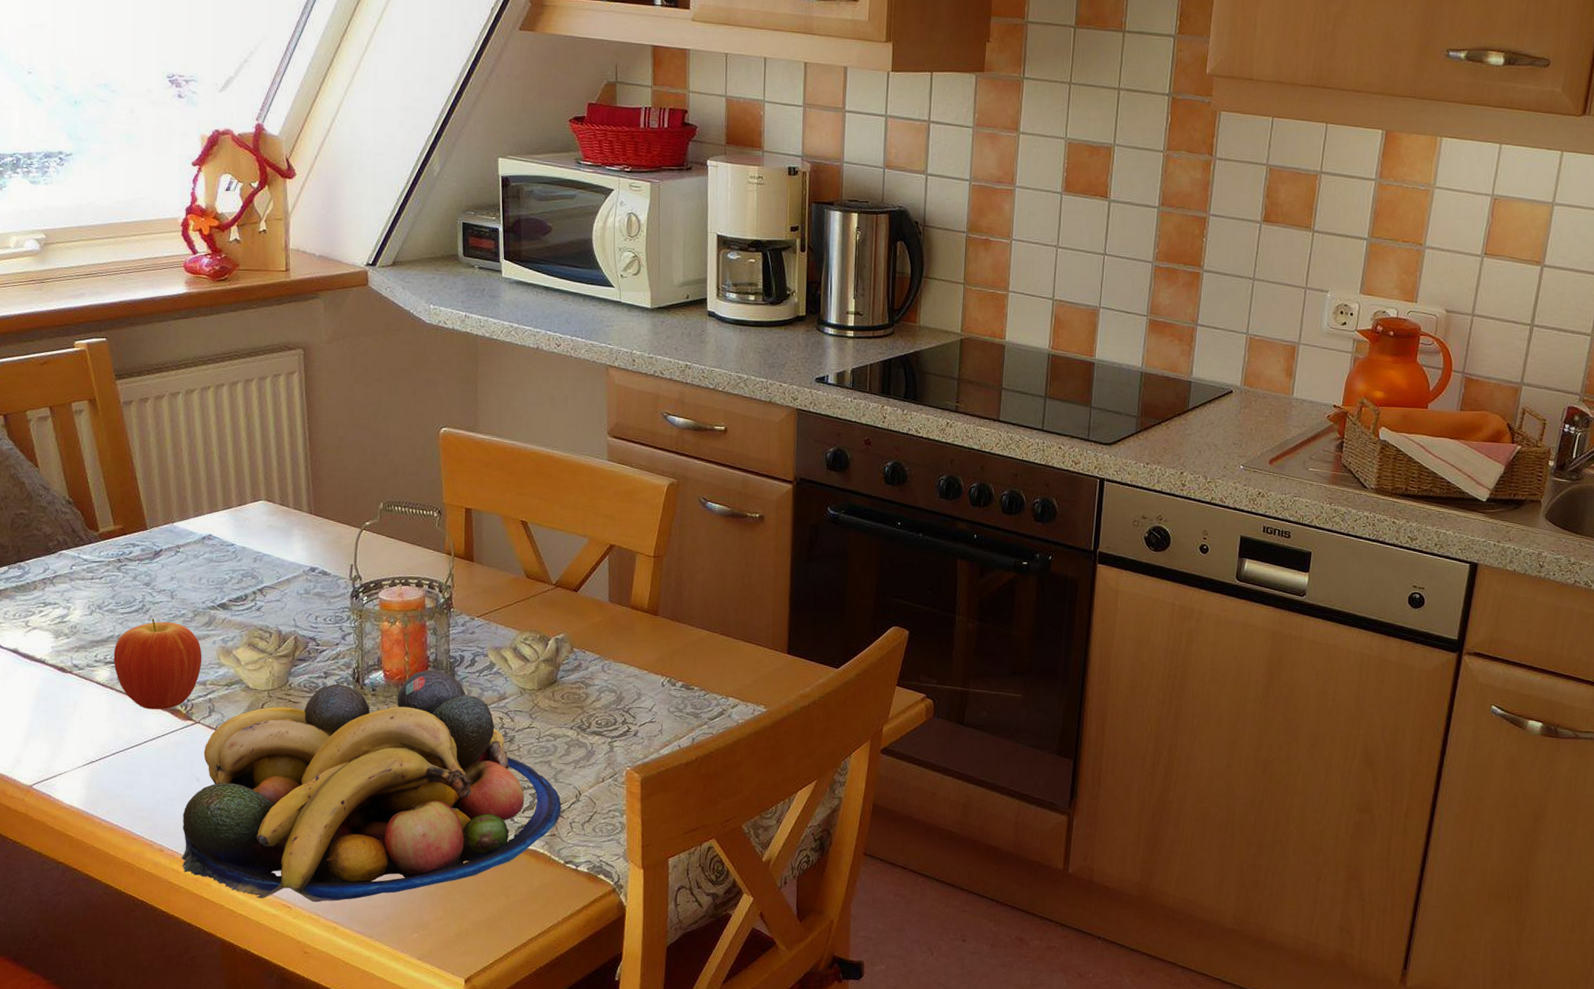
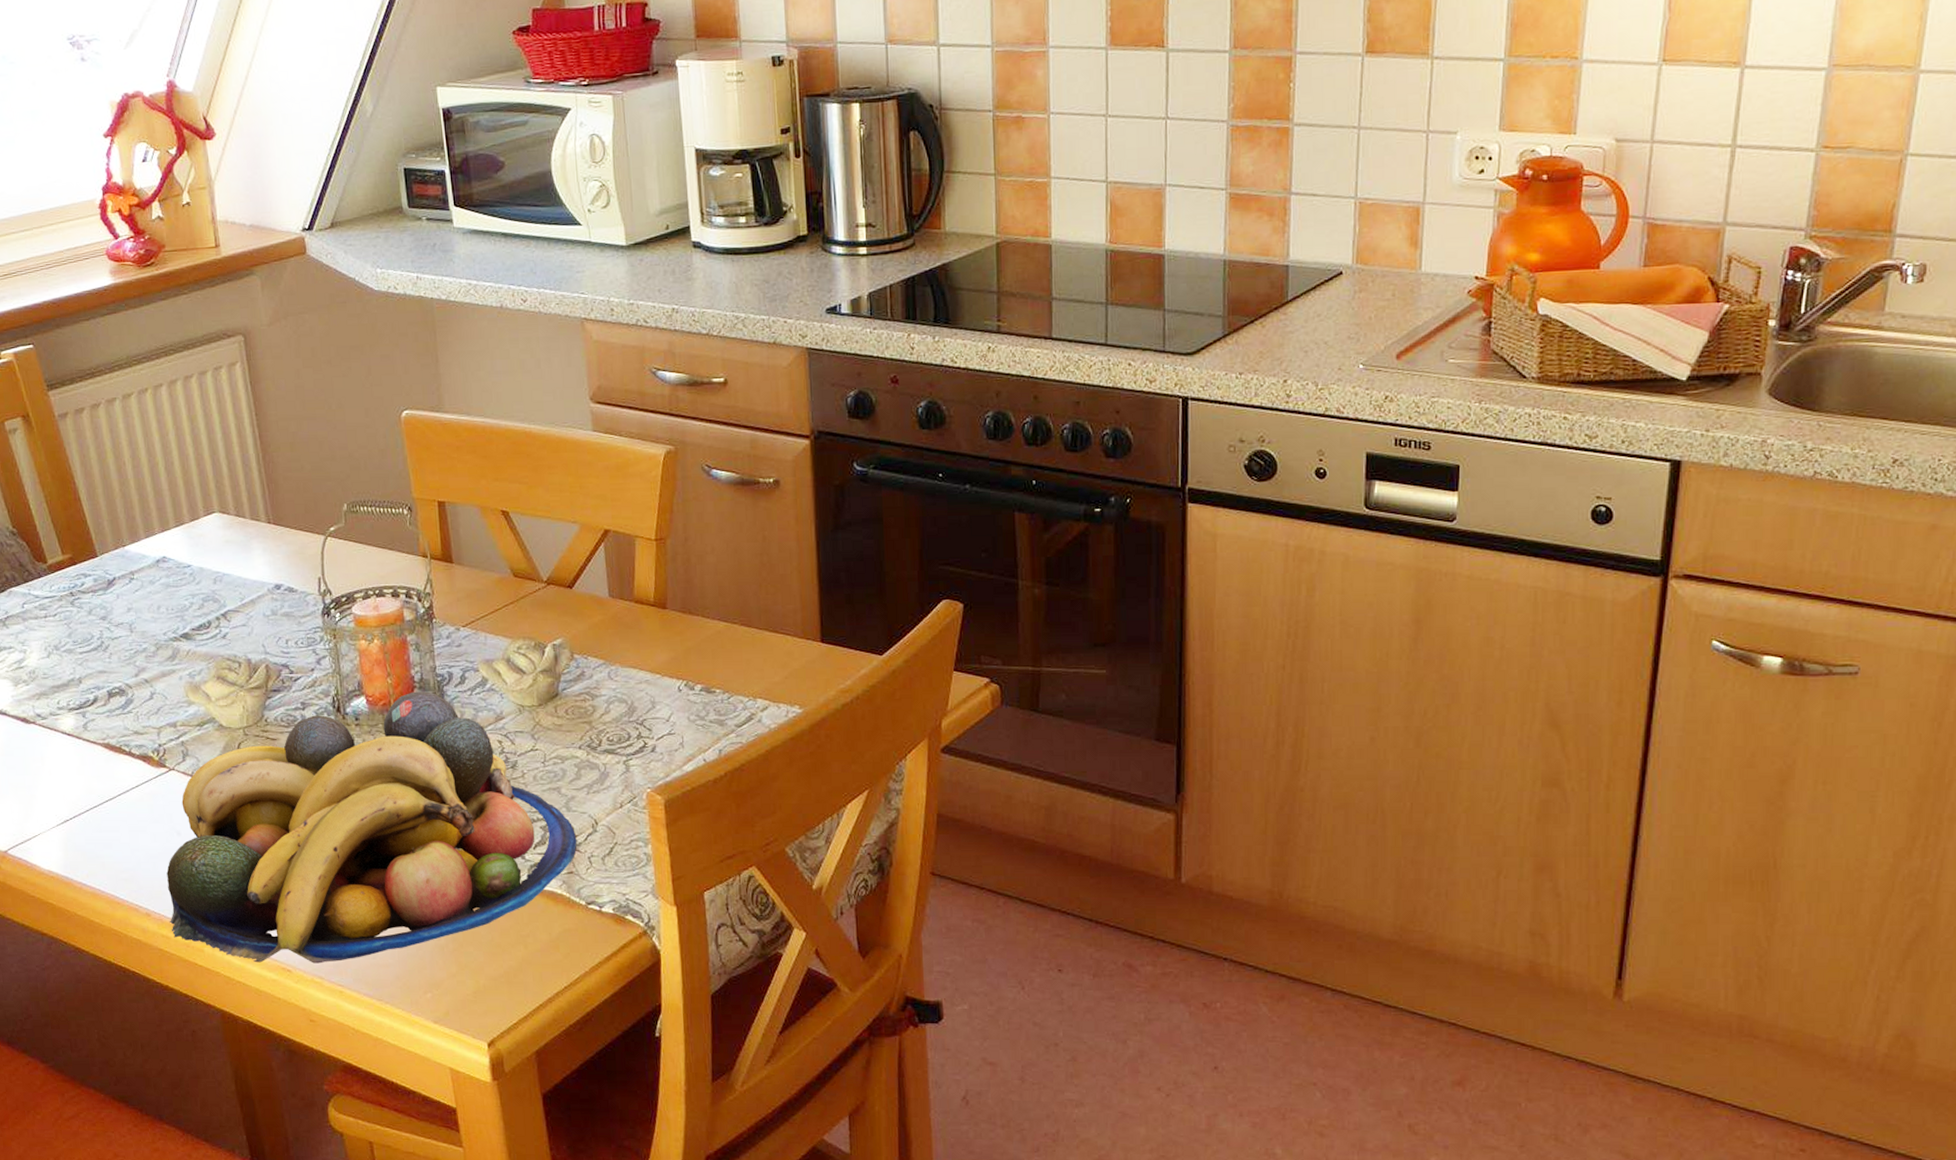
fruit: present [114,618,202,710] -> none [76,656,170,758]

